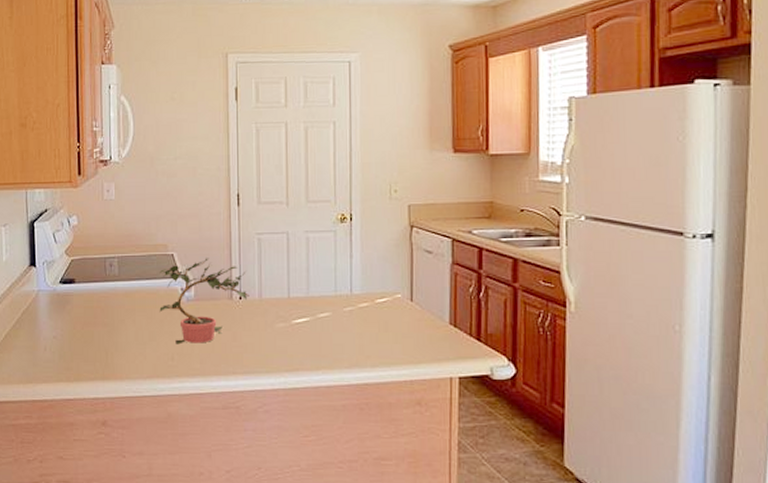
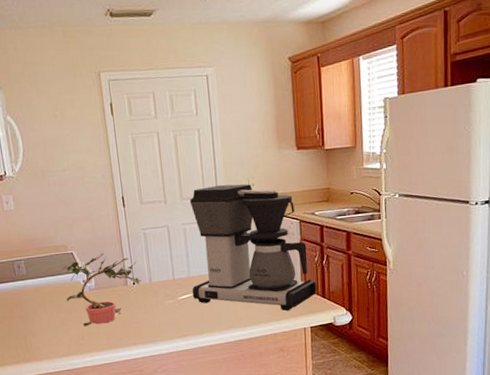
coffee maker: none [309,188,470,353] -> present [189,184,317,311]

